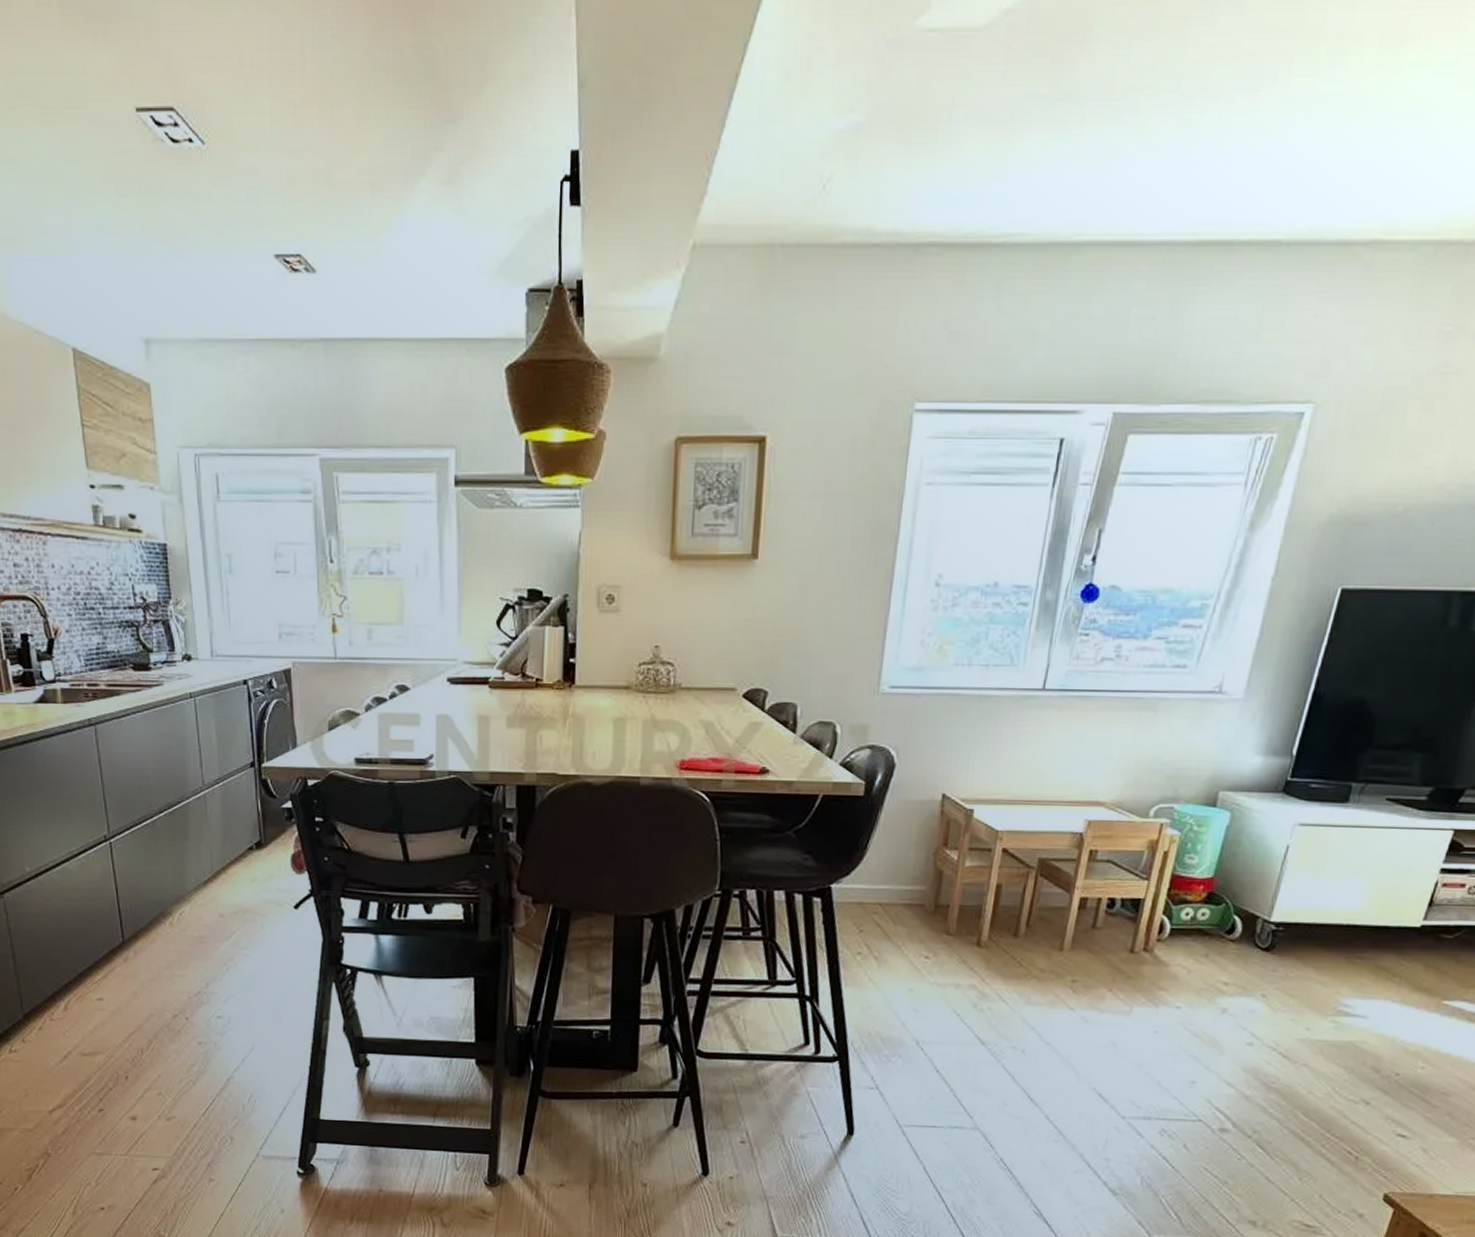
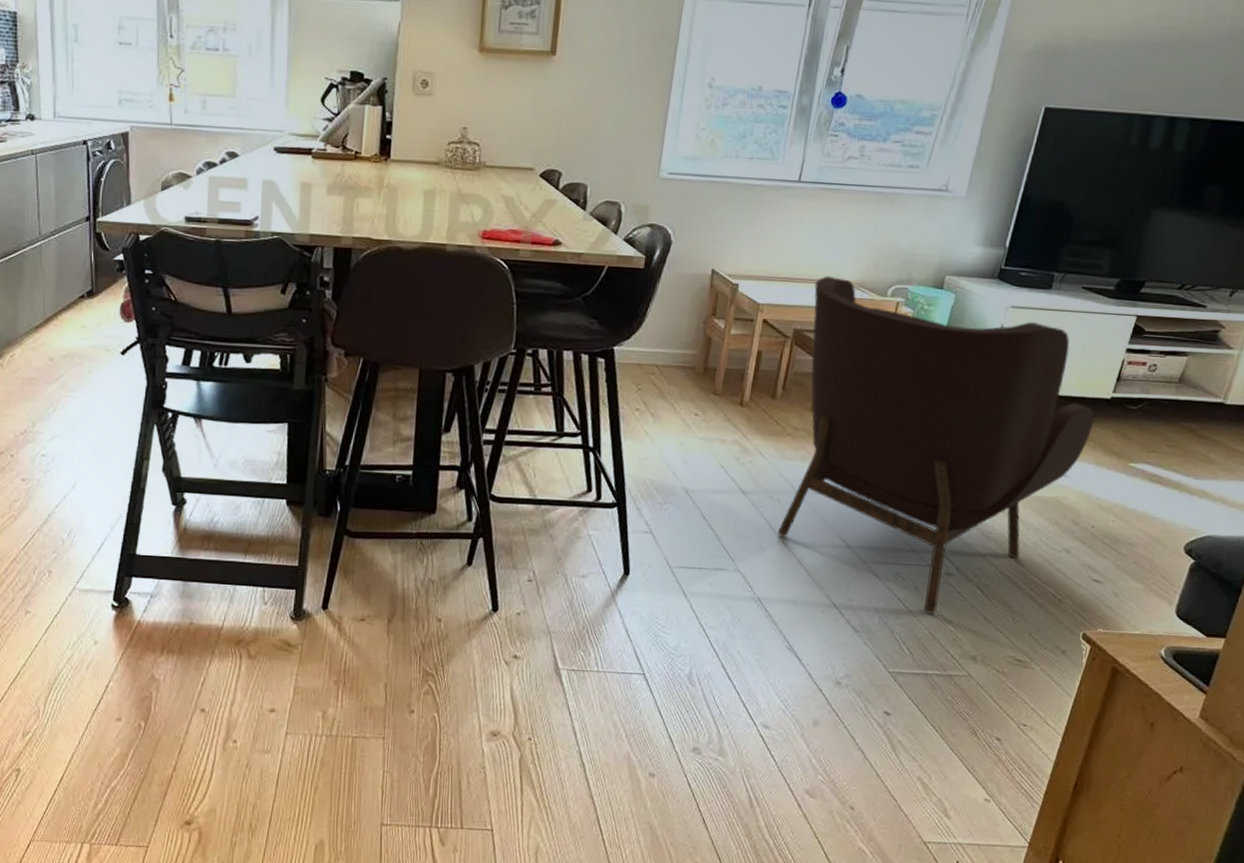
armchair: none [1022,796,1400,1175] -> present [777,275,1094,614]

